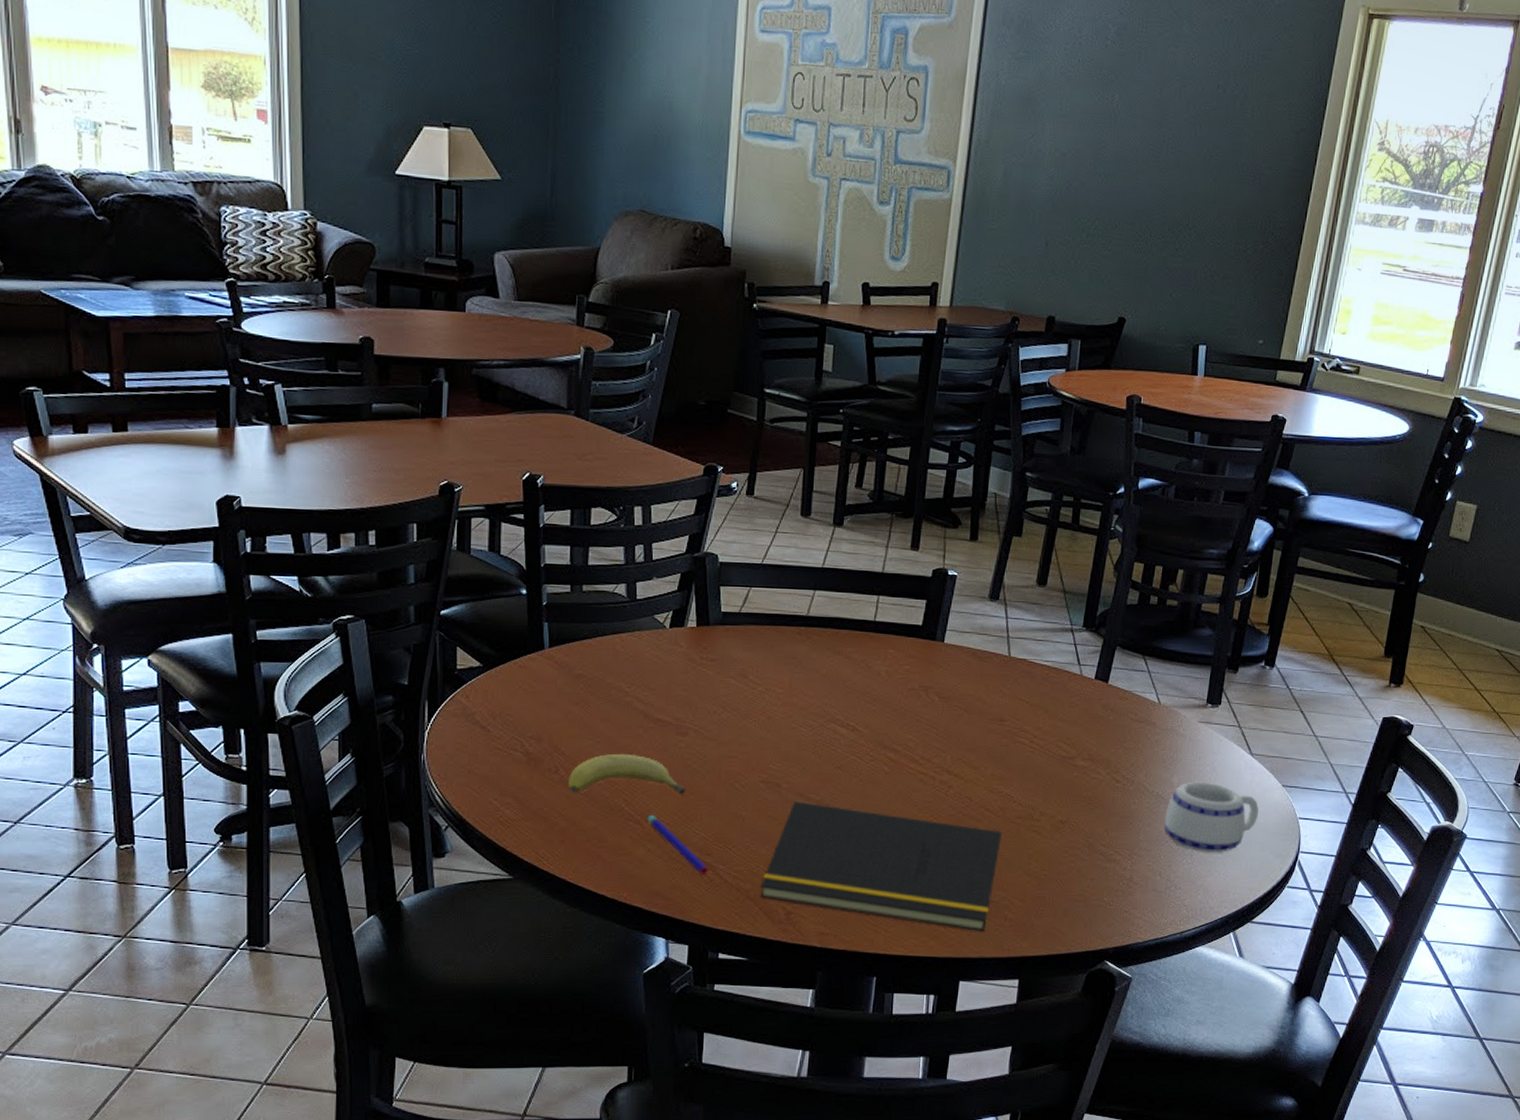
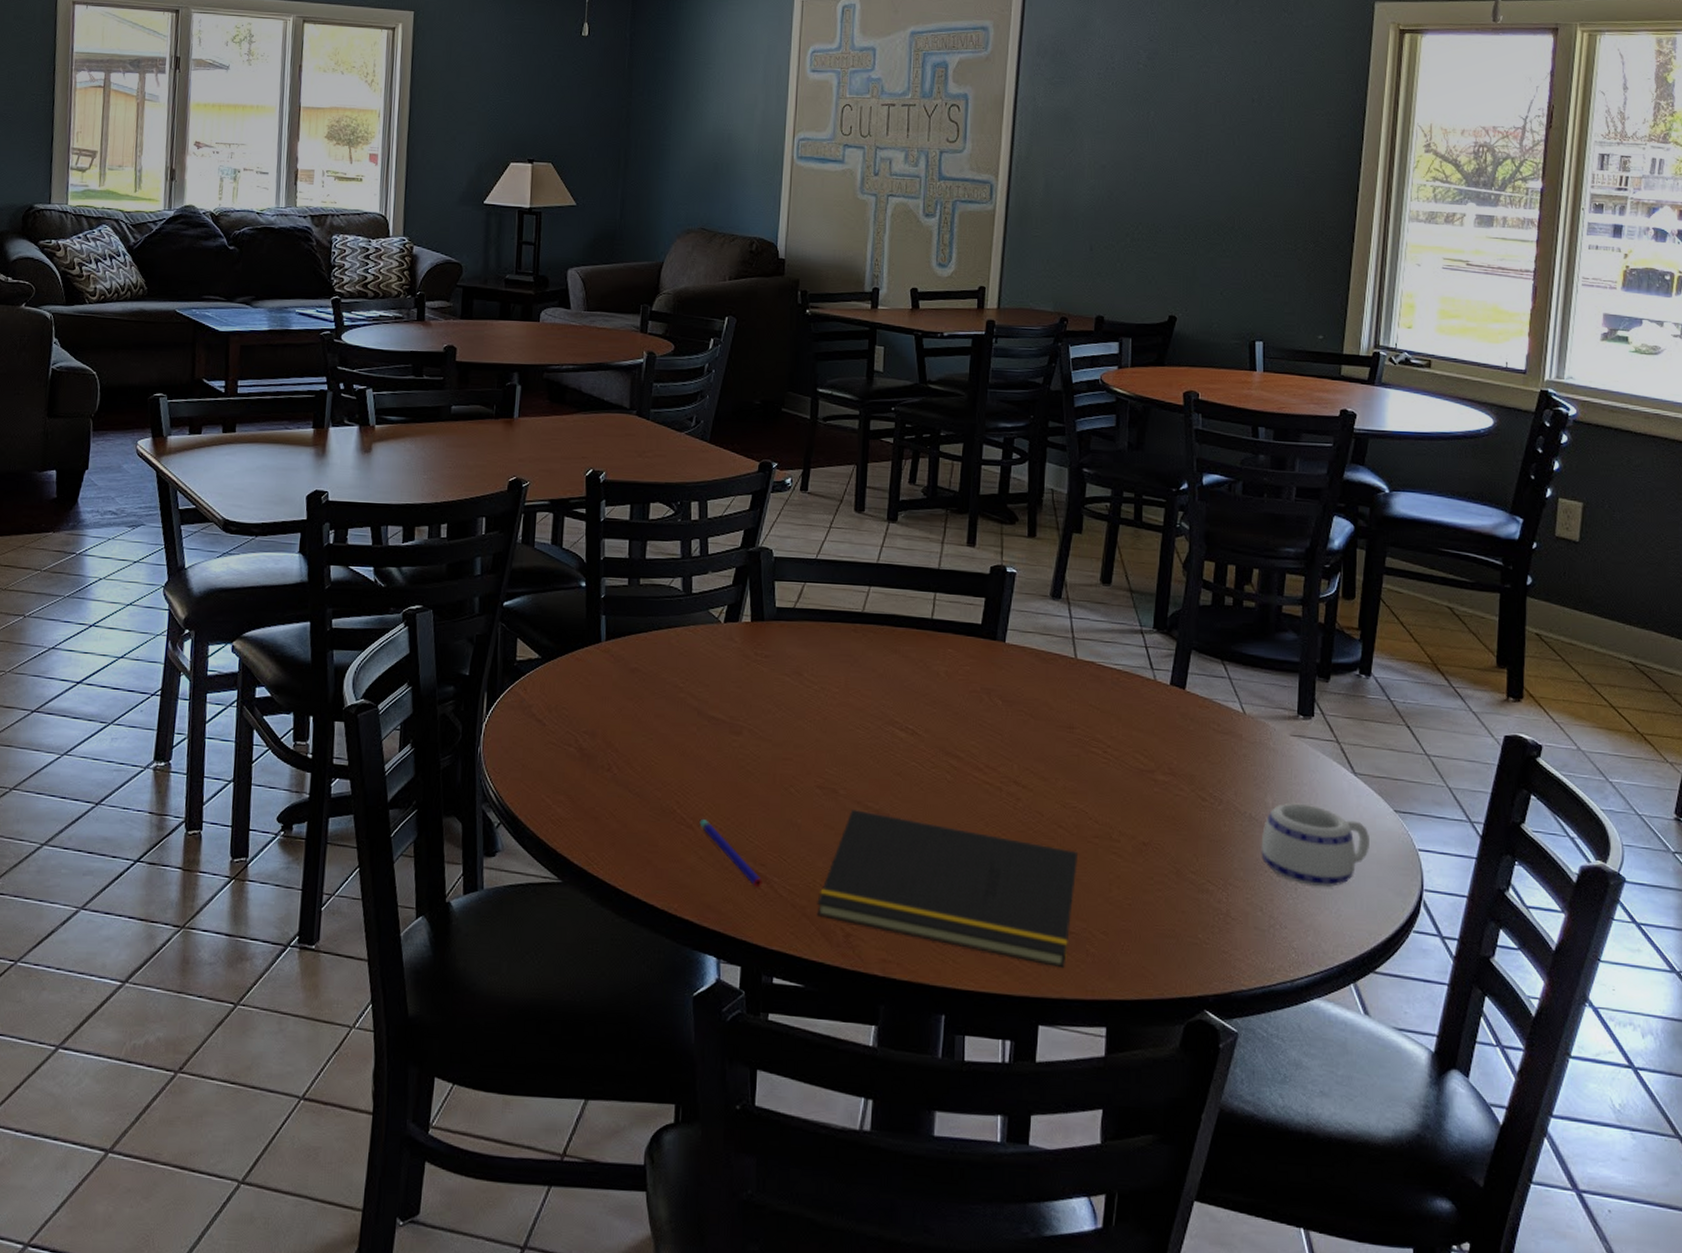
fruit: present [568,753,687,795] -> none [621,752,740,799]

